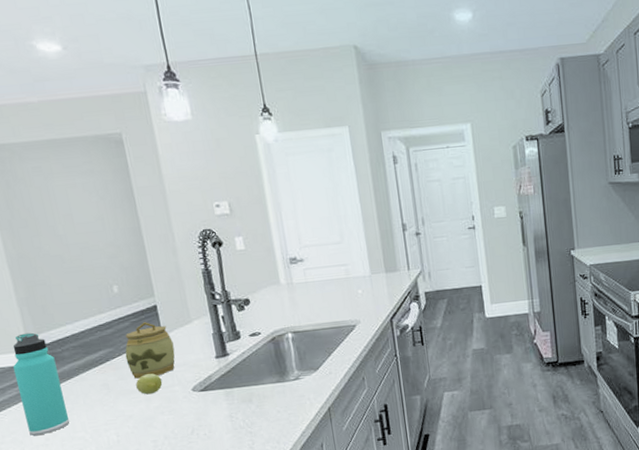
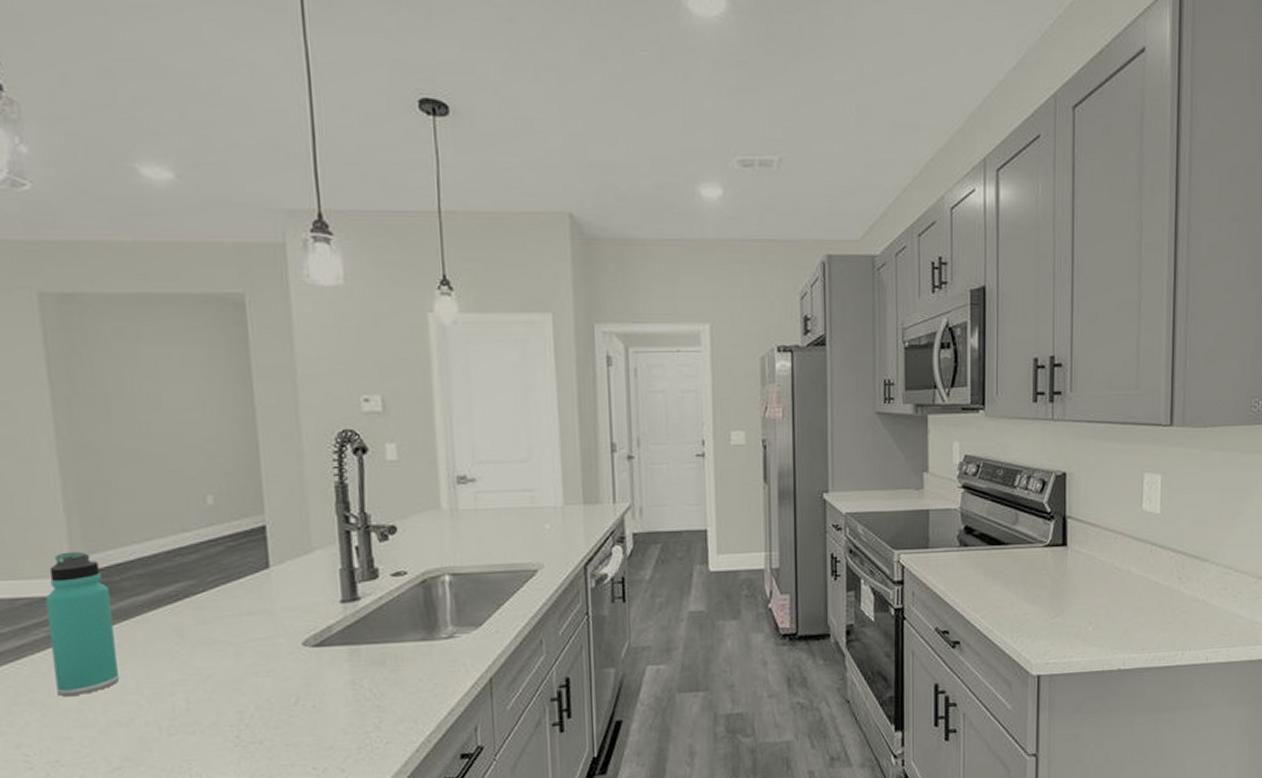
jar: present [125,322,175,379] -> none [212,547,284,625]
fruit: present [136,373,163,395] -> none [223,618,262,647]

